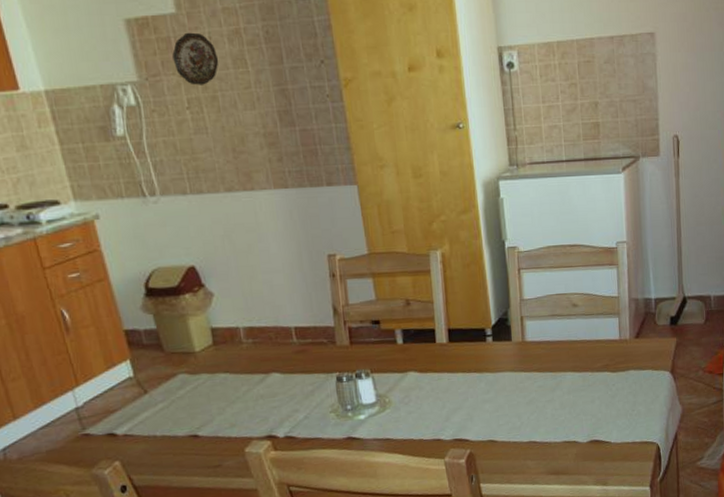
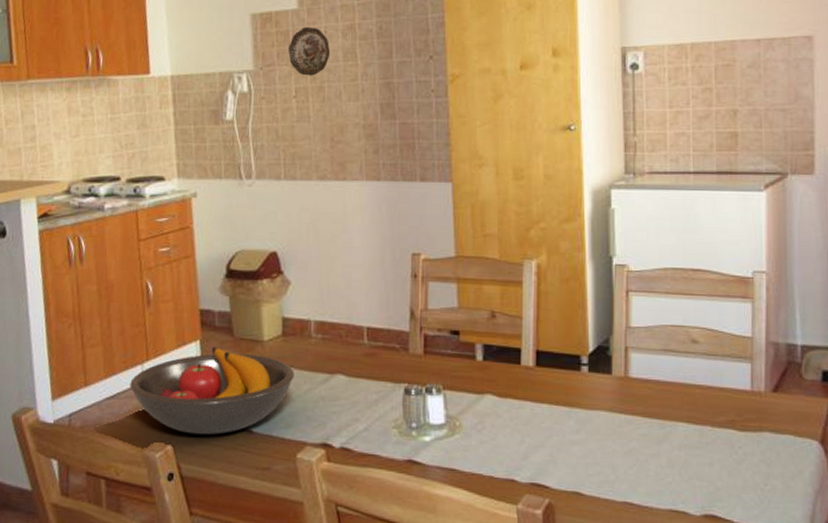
fruit bowl: none [63,364,232,448] -> present [130,347,295,435]

